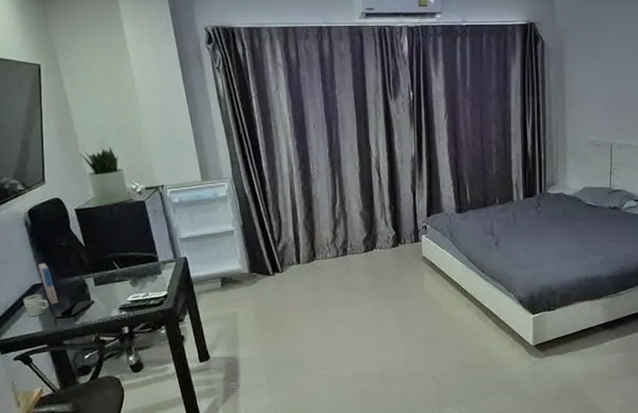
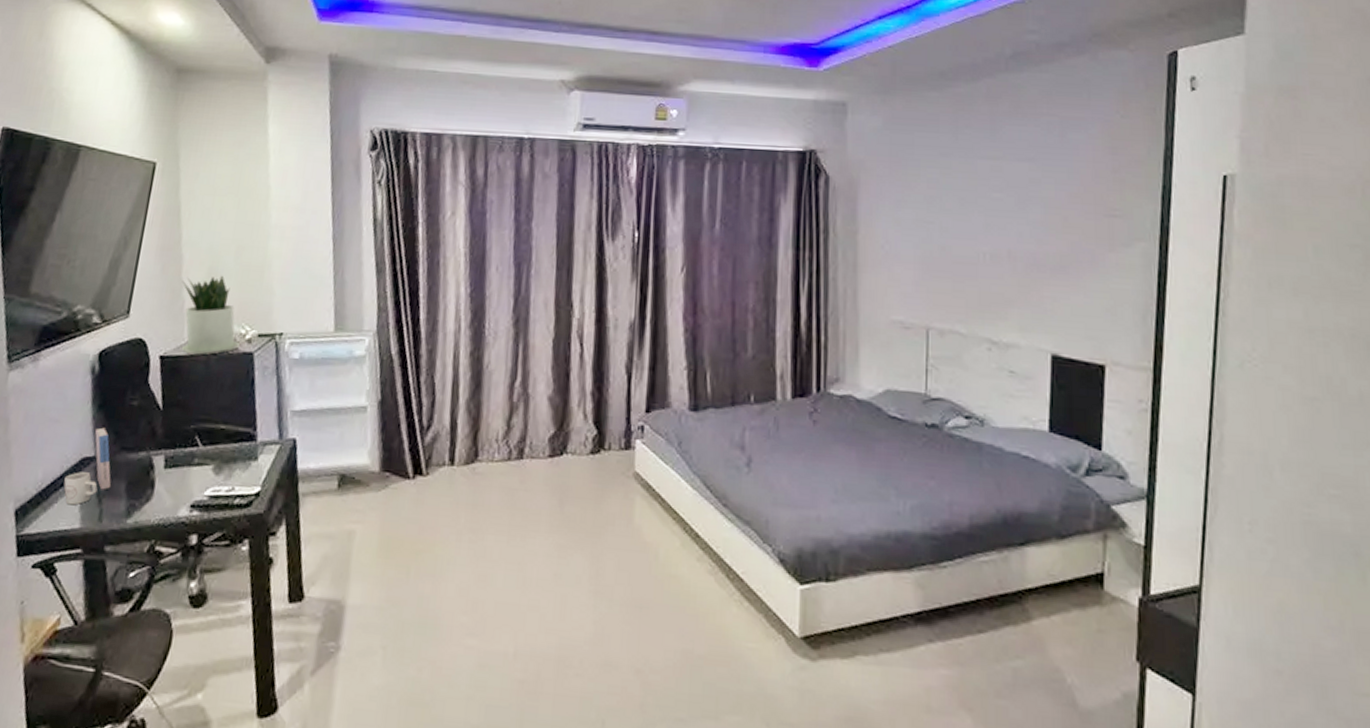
phone: present [55,300,95,319] -> none [101,488,160,513]

